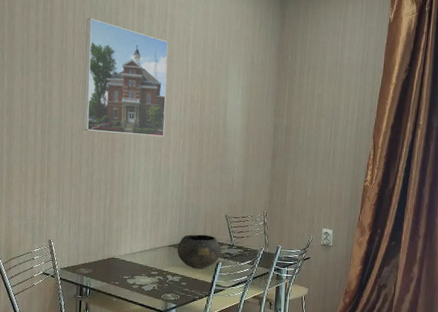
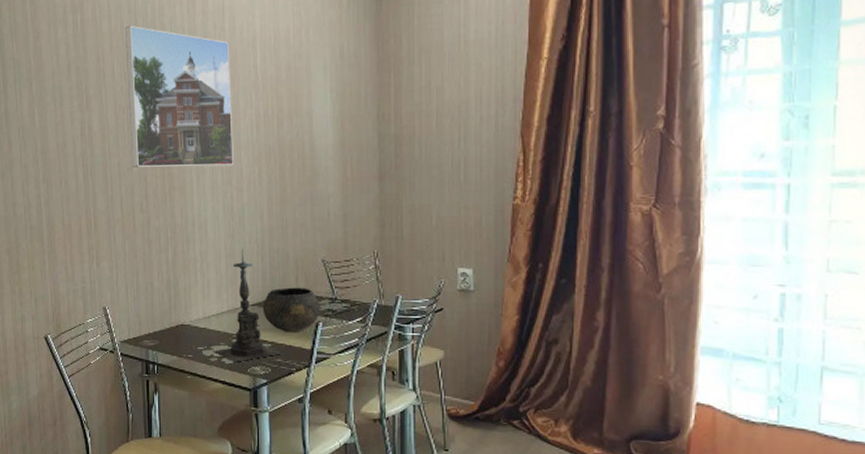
candle holder: none [136,202,190,290] -> present [213,249,283,362]

